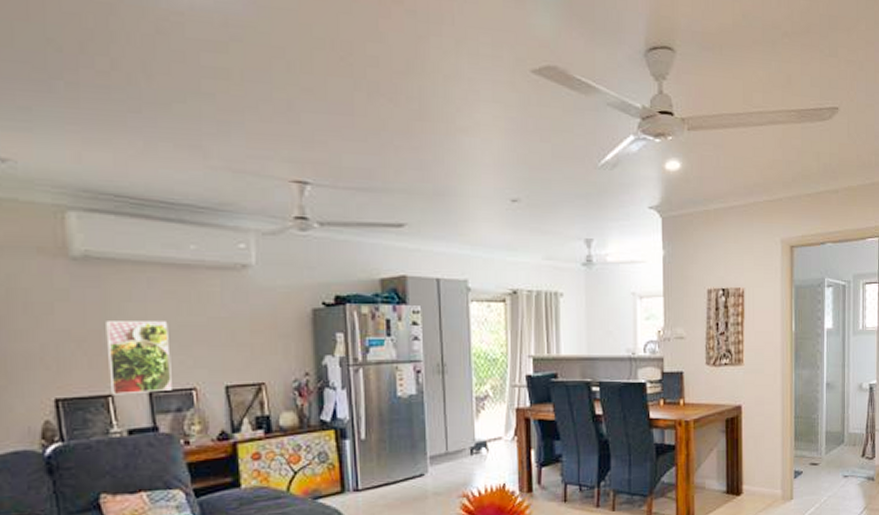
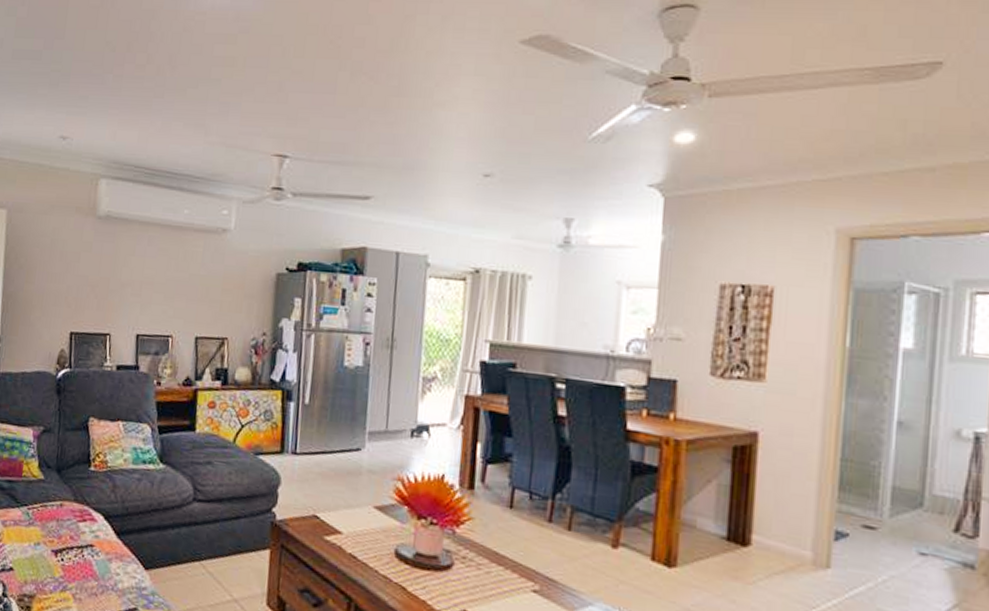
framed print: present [106,321,172,395] -> none [109,271,159,336]

